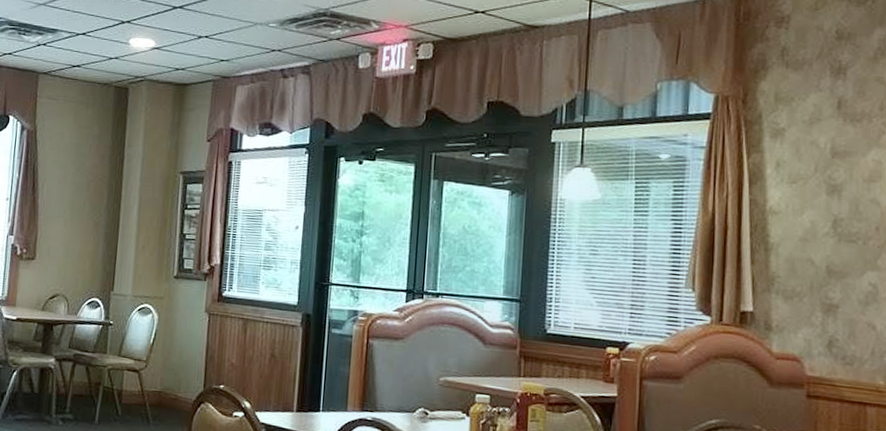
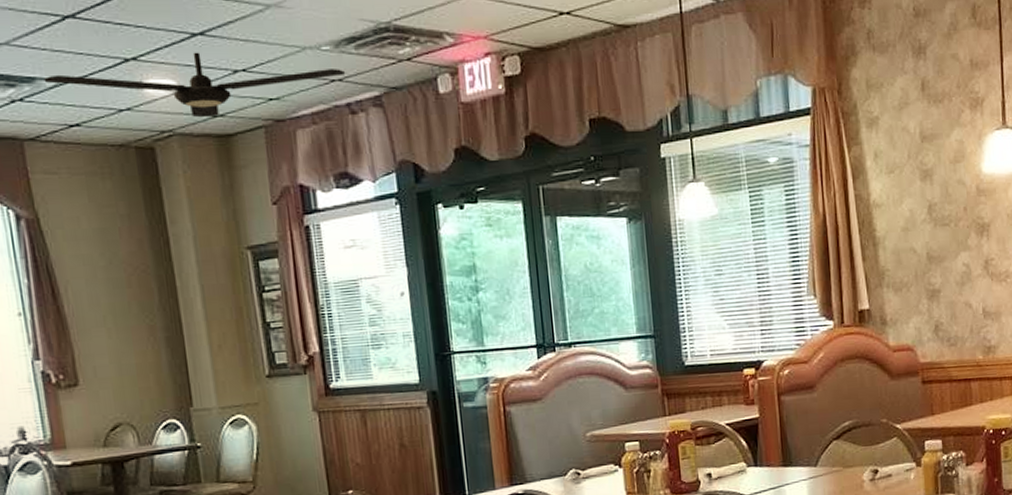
ceiling fan: none [63,20,285,70] -> present [43,52,346,118]

